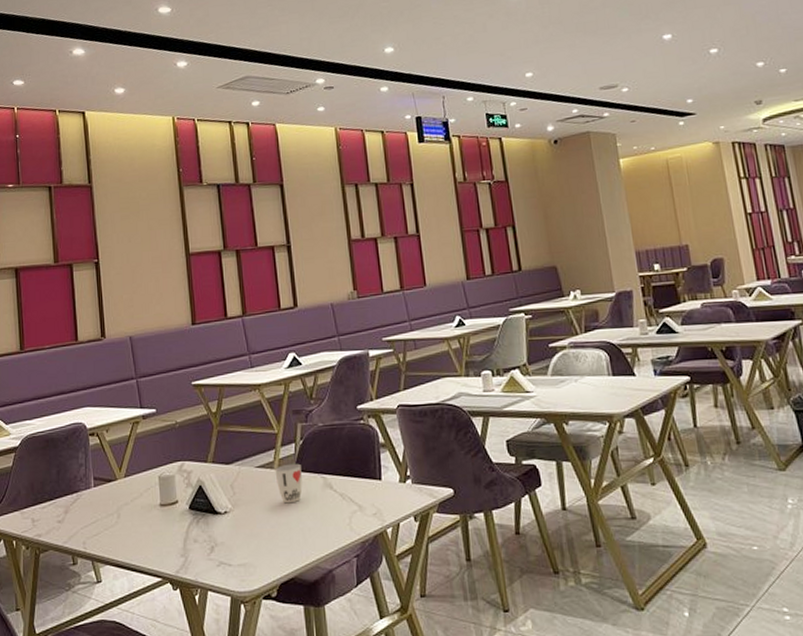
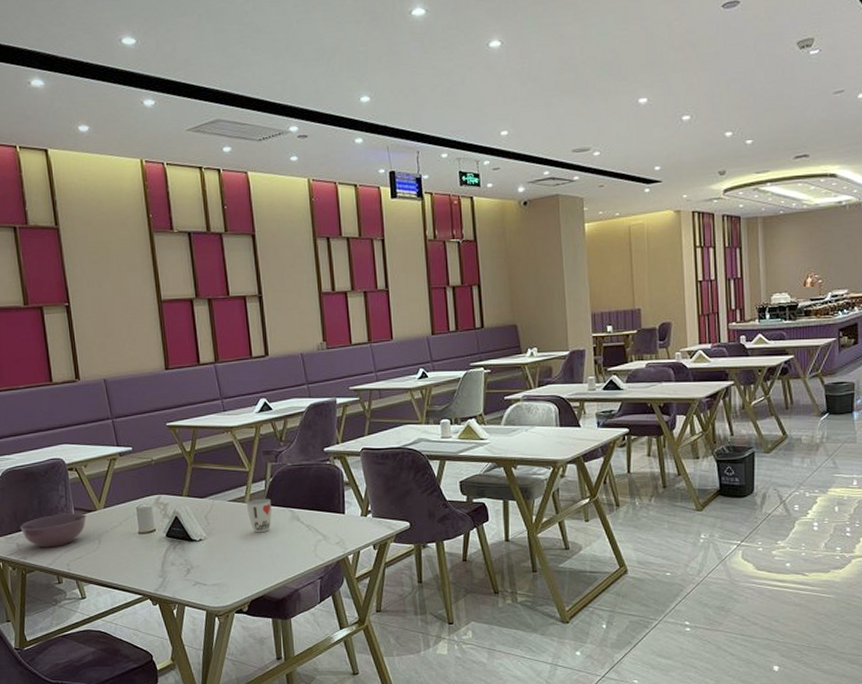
bowl: none [36,483,106,524] -> present [20,513,87,548]

